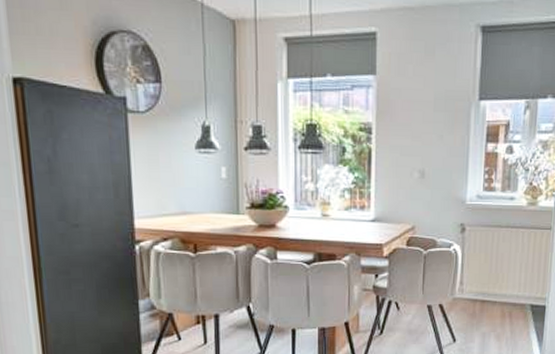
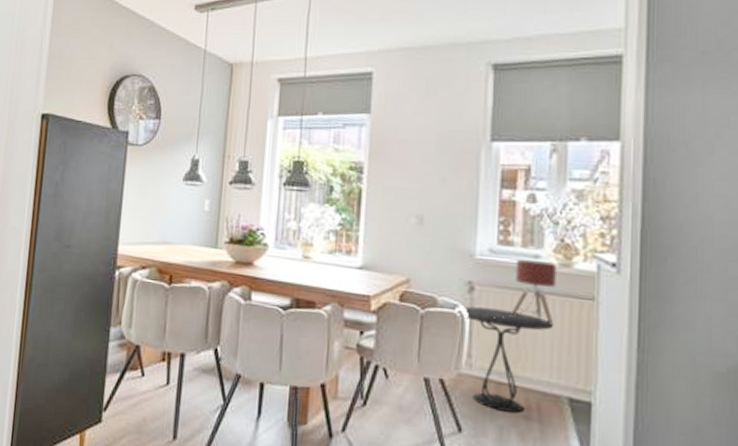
side table: none [457,244,523,322] -> present [464,306,554,413]
table lamp: none [476,201,527,253] -> present [488,259,558,326]

